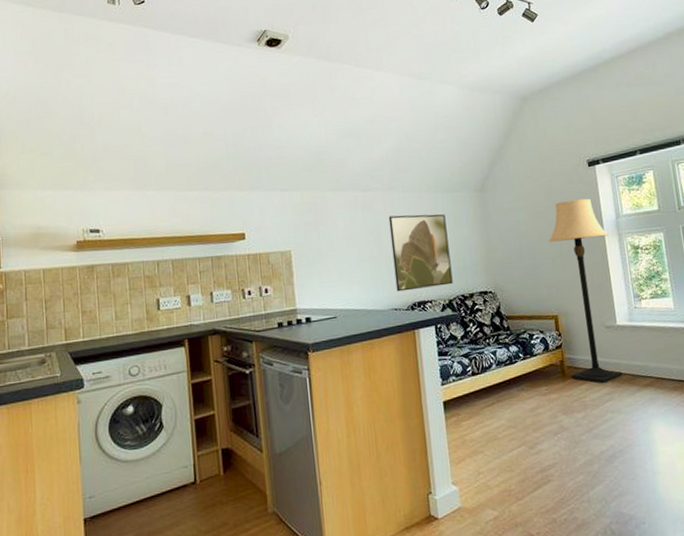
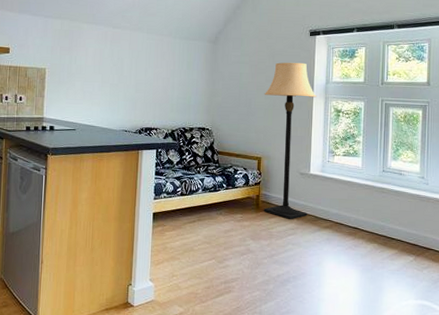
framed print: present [388,214,453,292] -> none [129,52,180,118]

